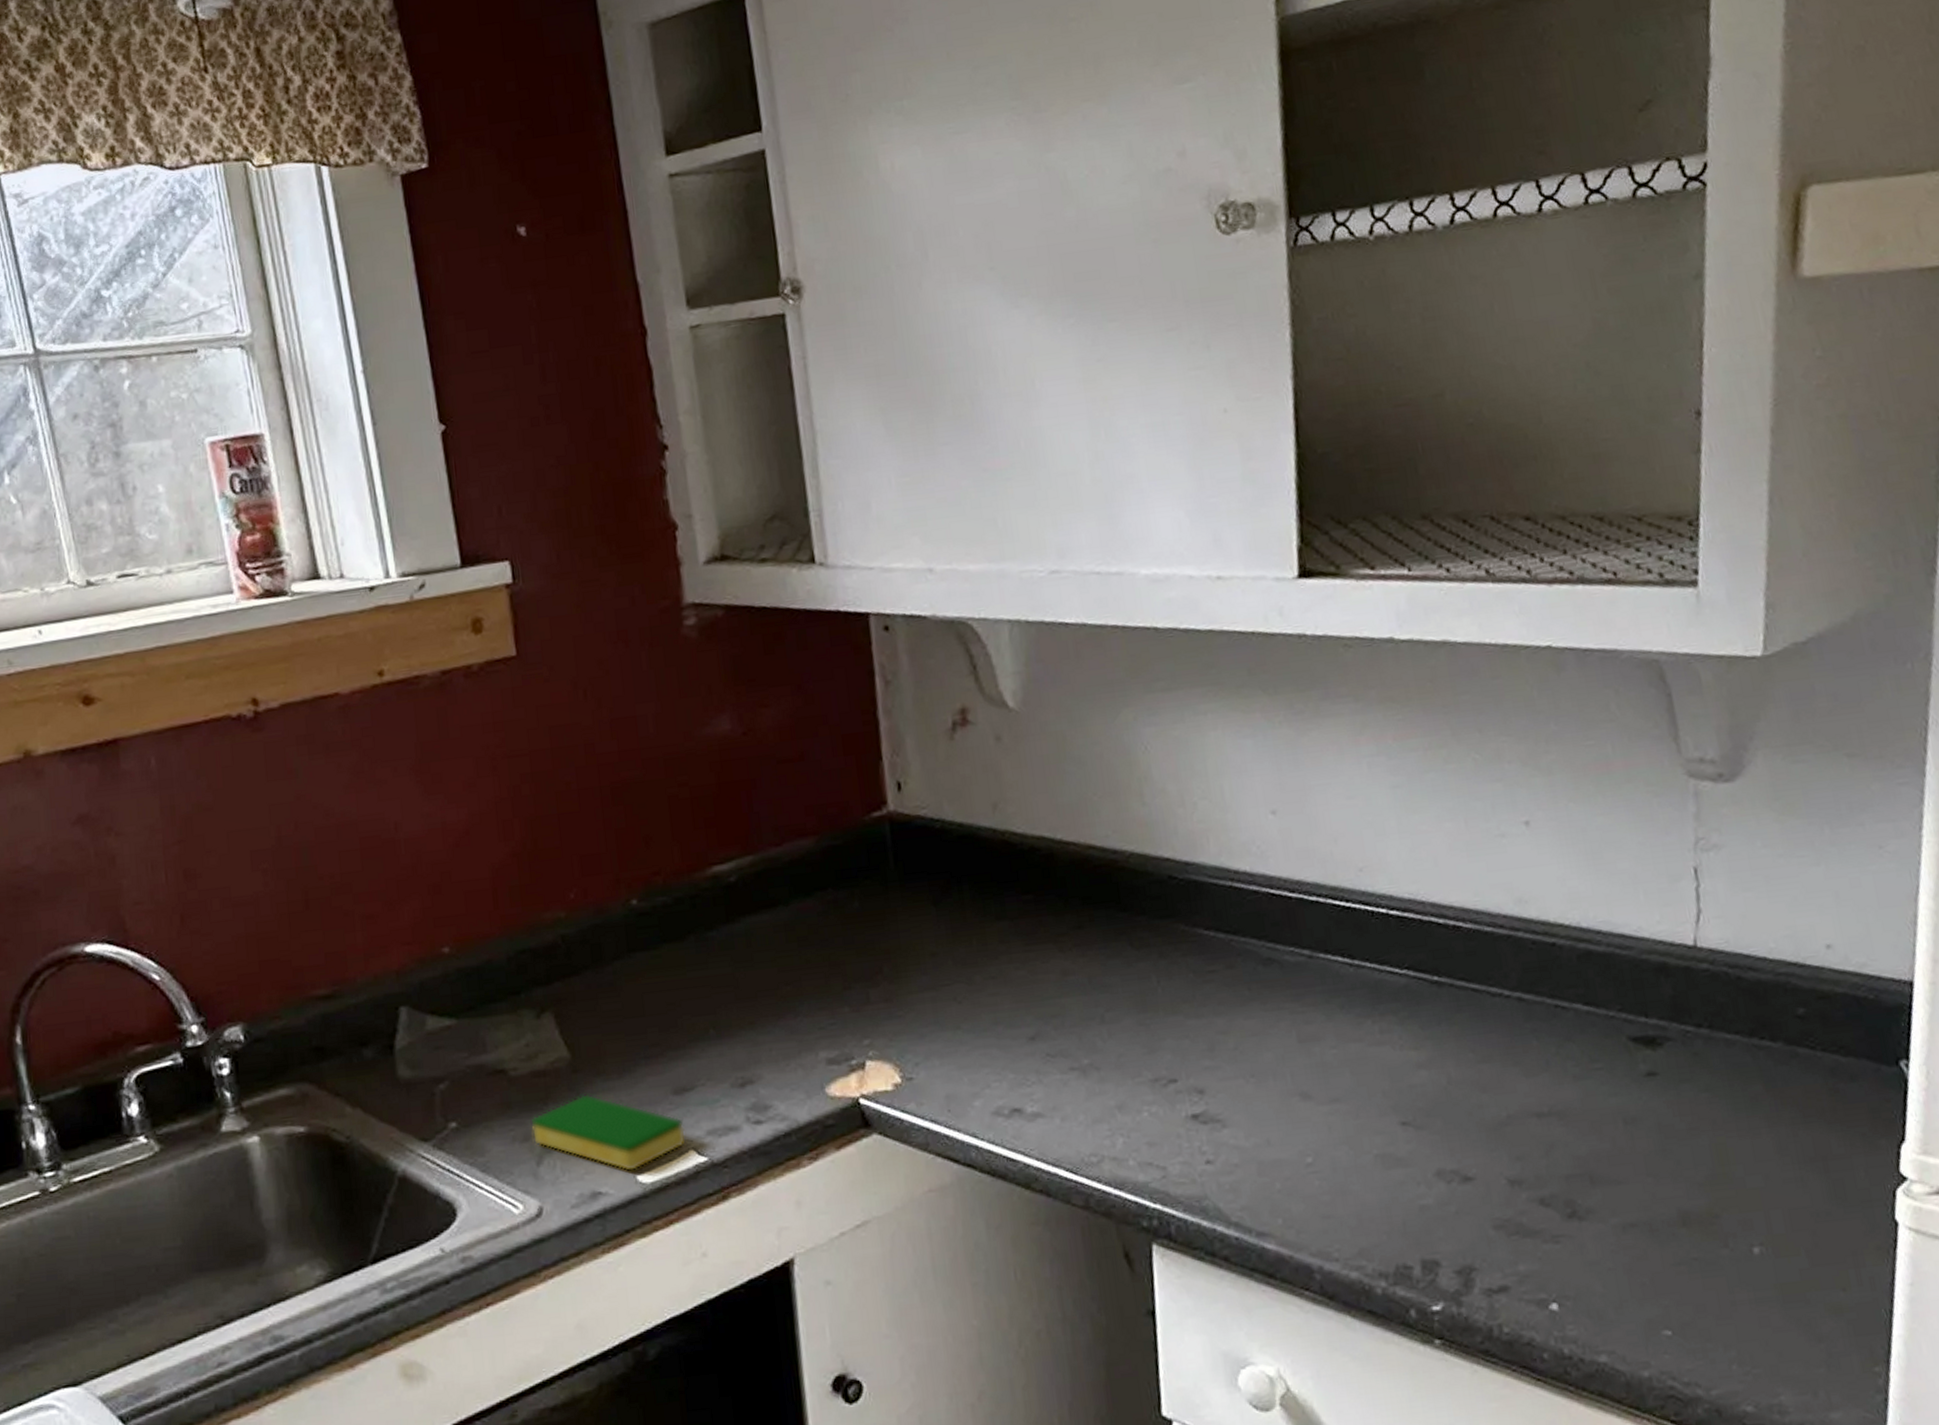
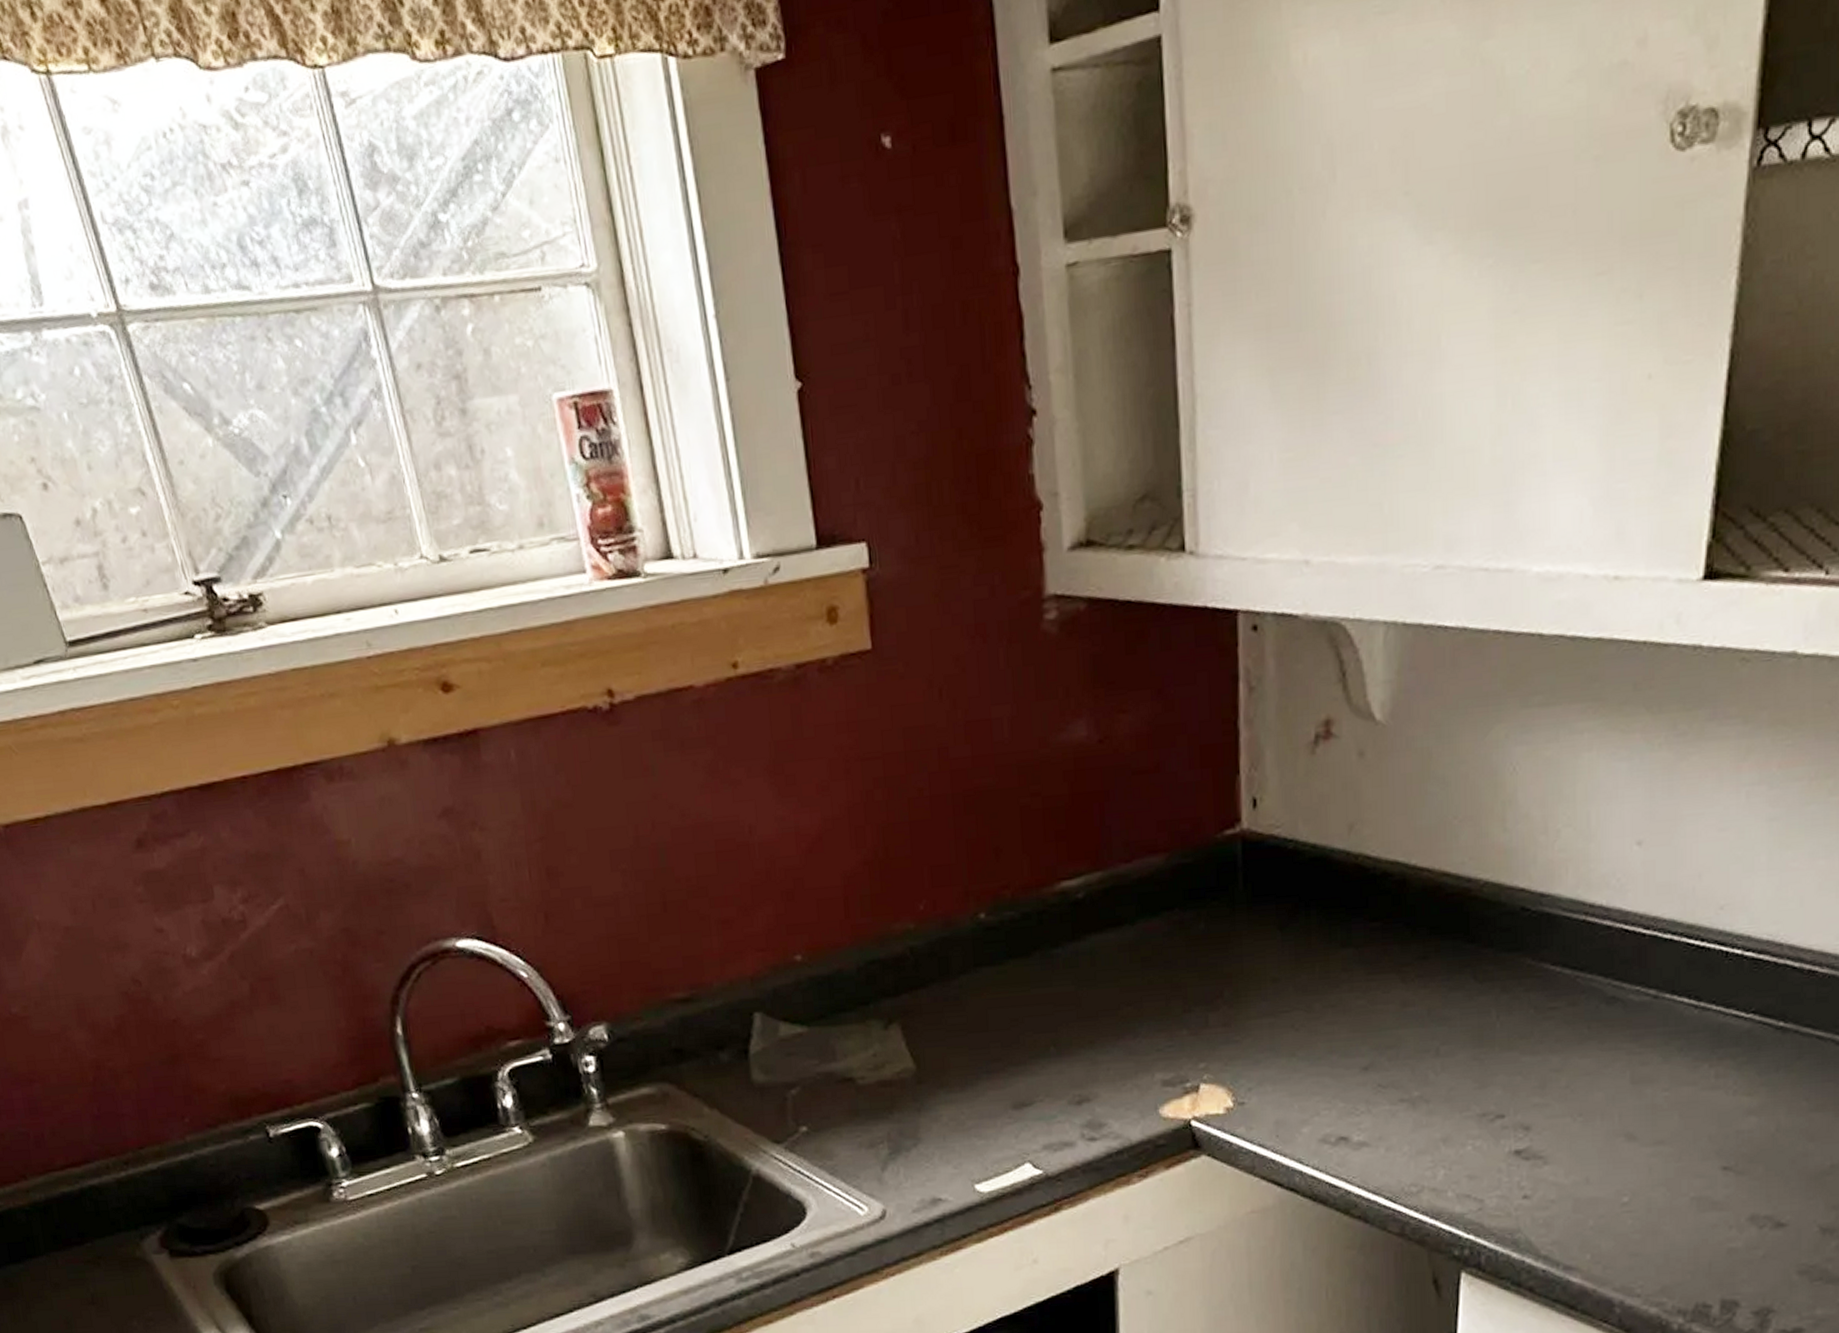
dish sponge: present [531,1094,685,1172] -> none [877,1105,1022,1181]

